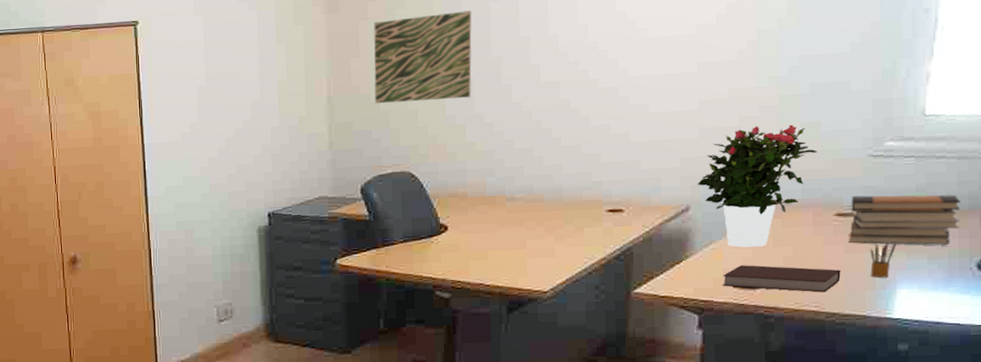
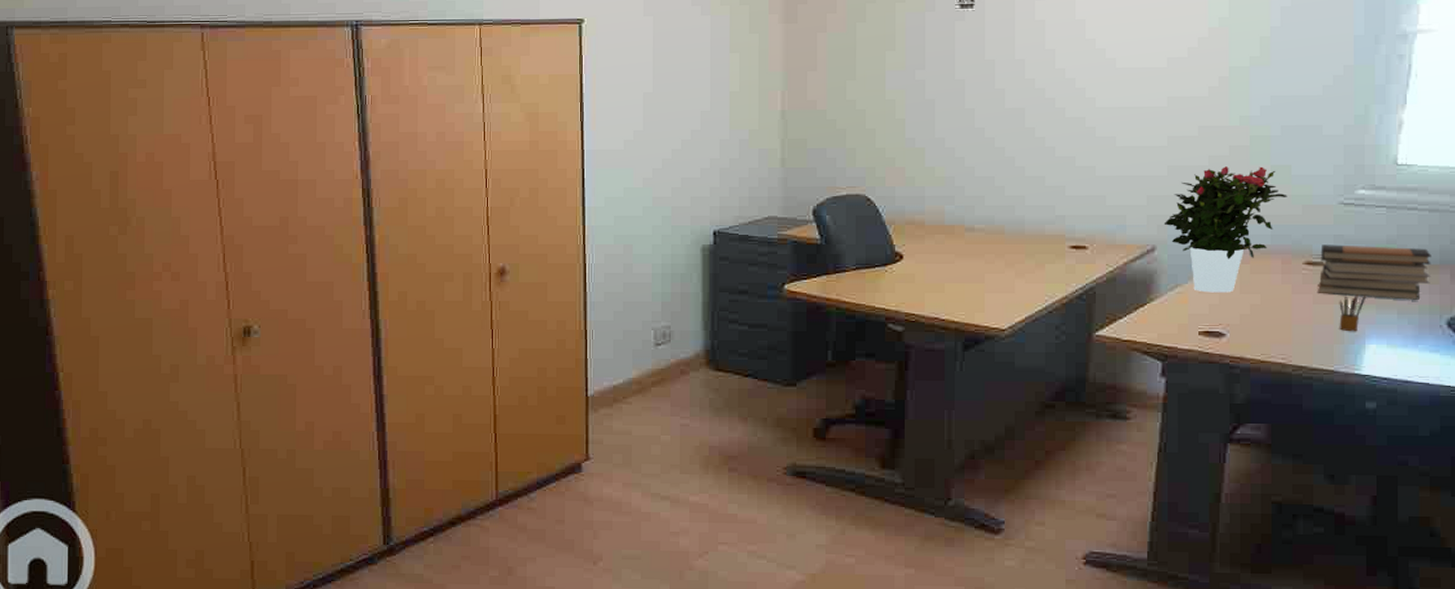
wall art: present [374,10,472,104] -> none [831,29,935,122]
notebook: present [722,265,841,293] -> none [1187,311,1309,344]

